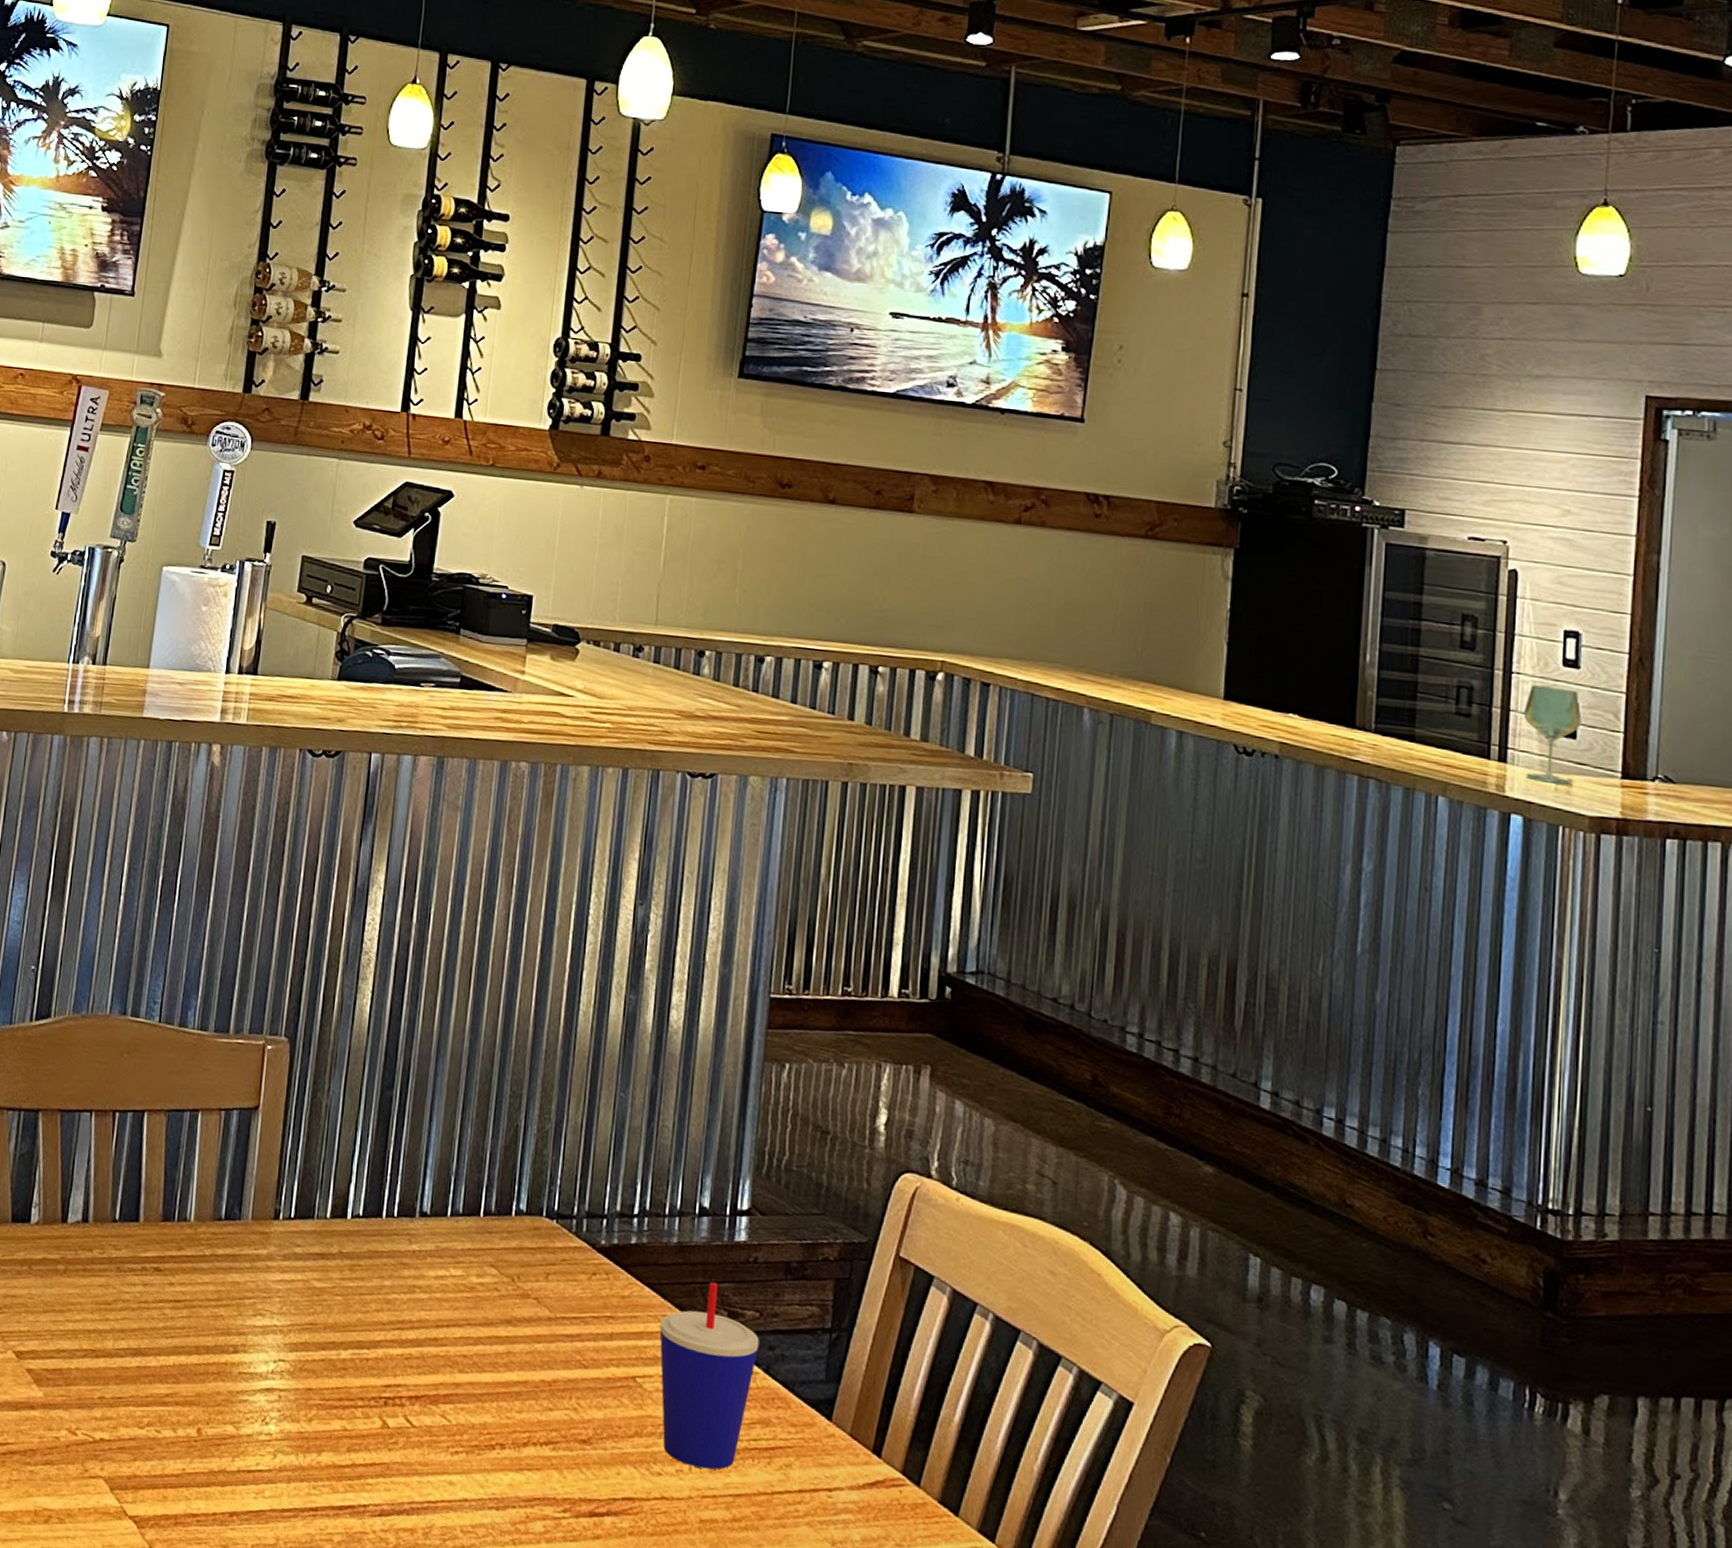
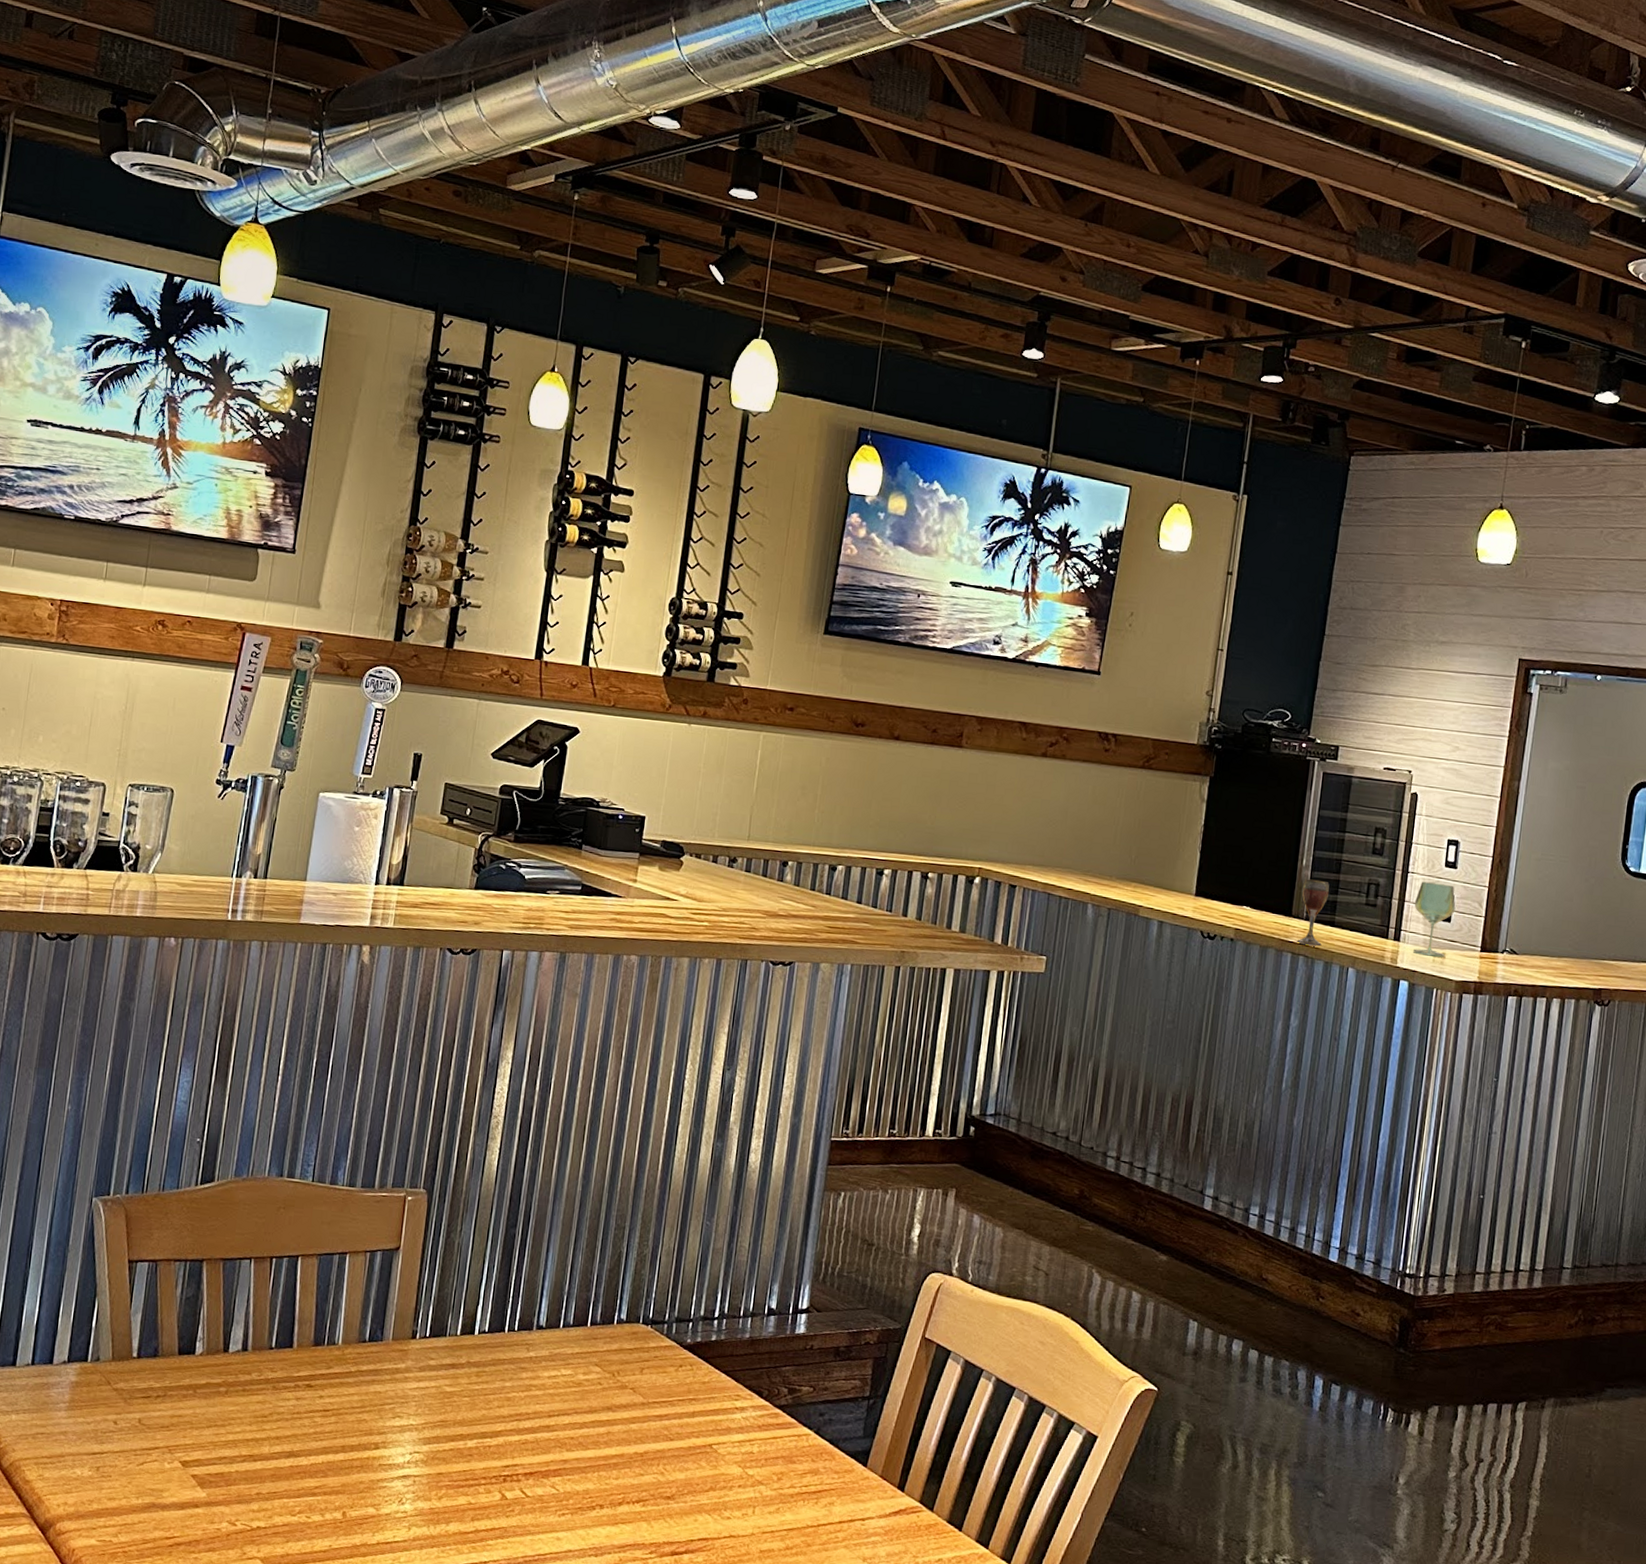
beverage cup: present [659,1281,759,1470] -> none [732,1366,812,1512]
cup: none [1364,679,1404,768] -> present [1296,879,1330,947]

